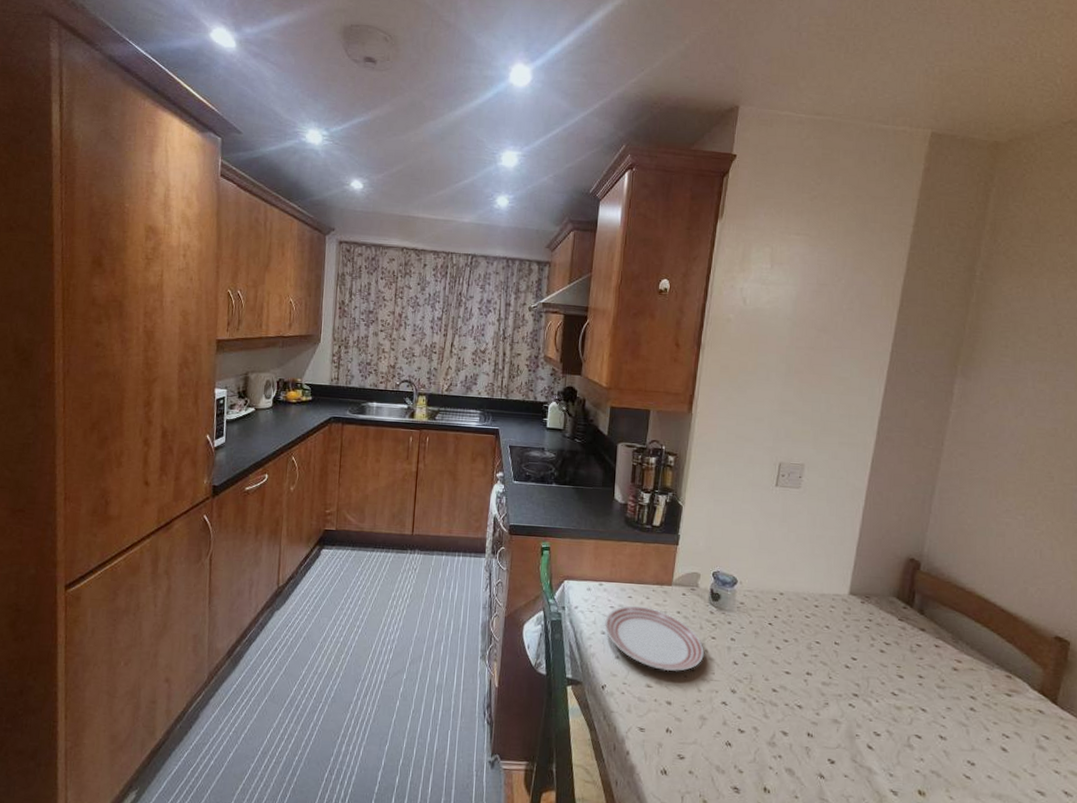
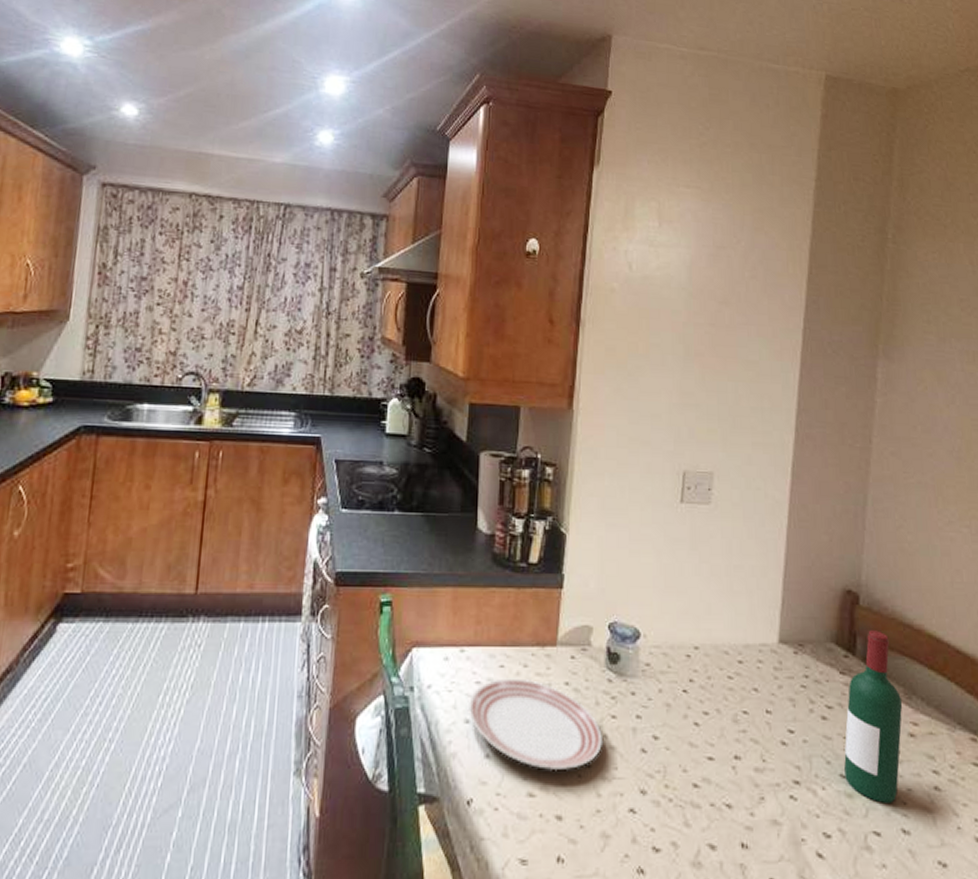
wine bottle: none [896,590,950,716] -> present [844,630,903,803]

